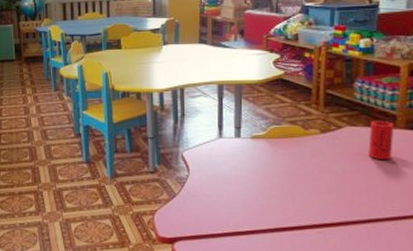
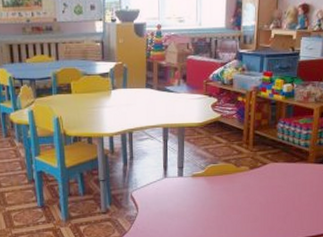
cup: present [368,120,394,160] -> none [286,156,307,191]

